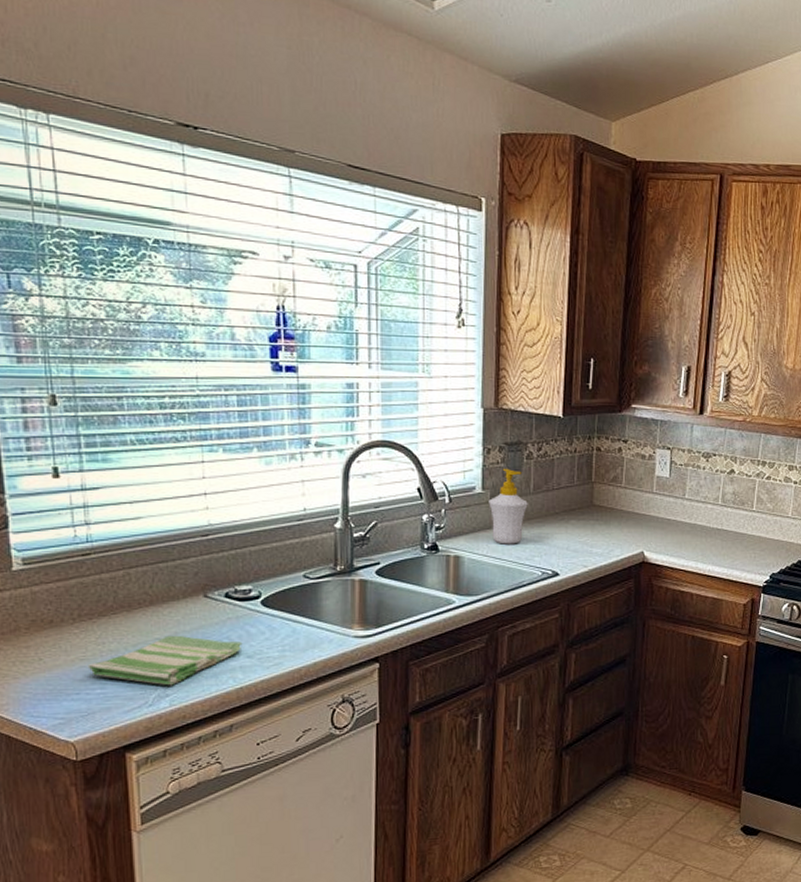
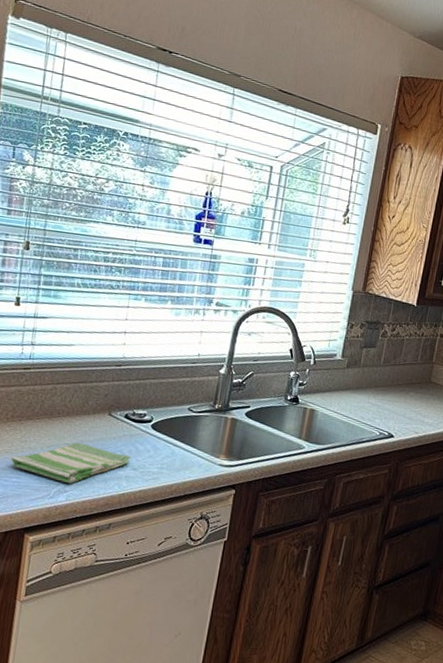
soap bottle: present [488,468,528,544] -> none [344,341,377,406]

